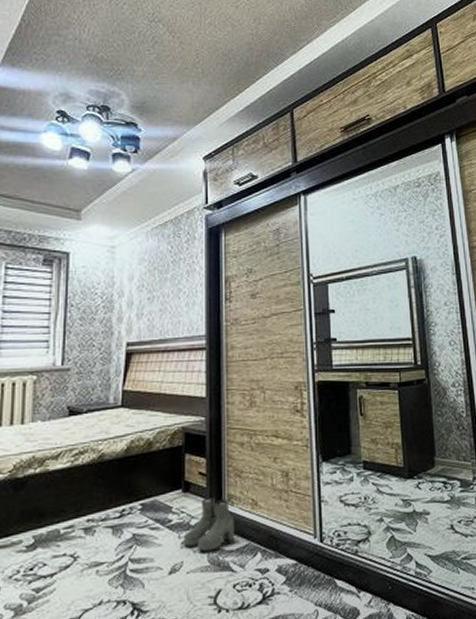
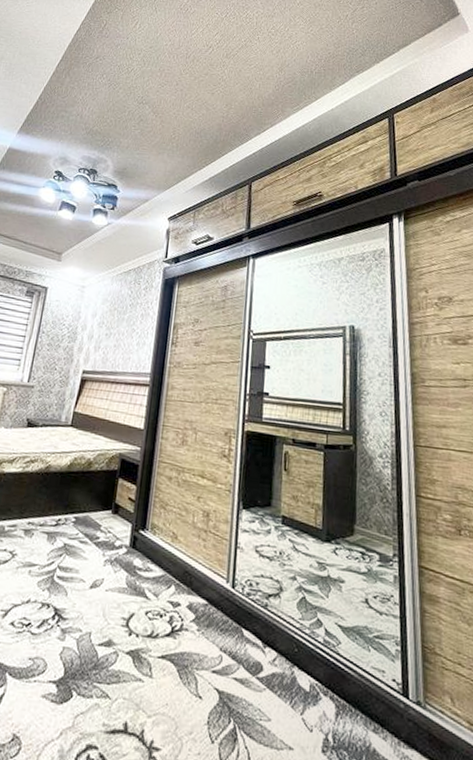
boots: present [183,497,235,552] -> none [106,522,155,575]

